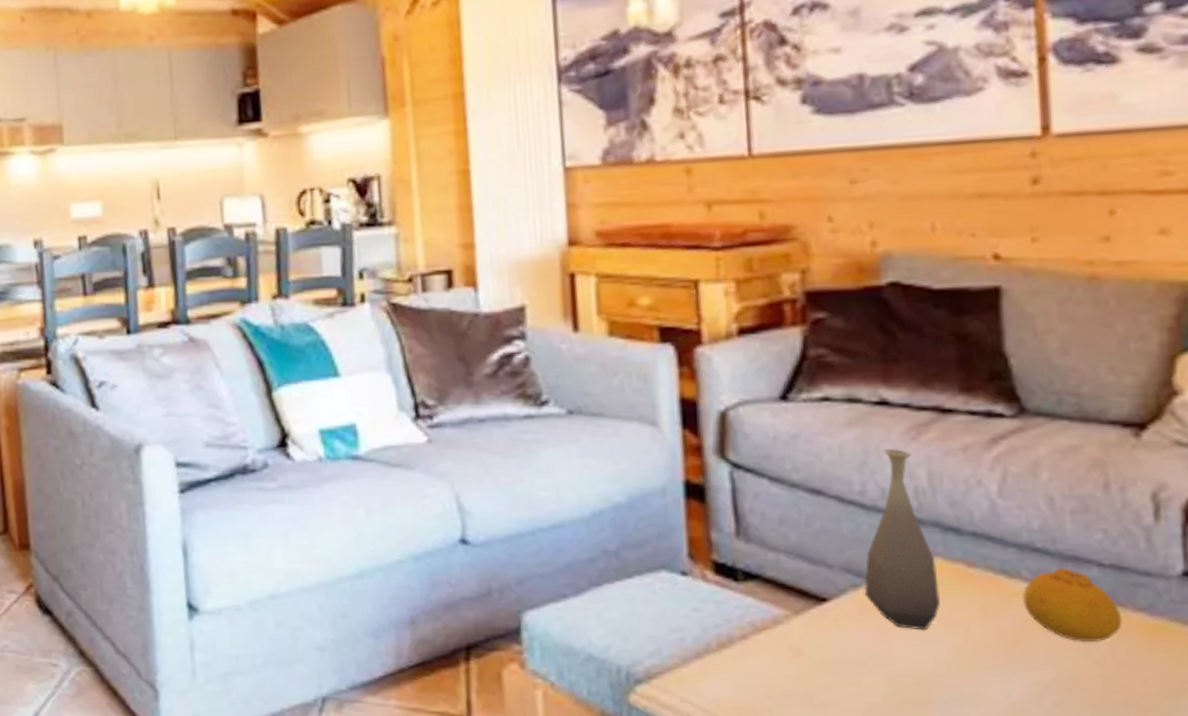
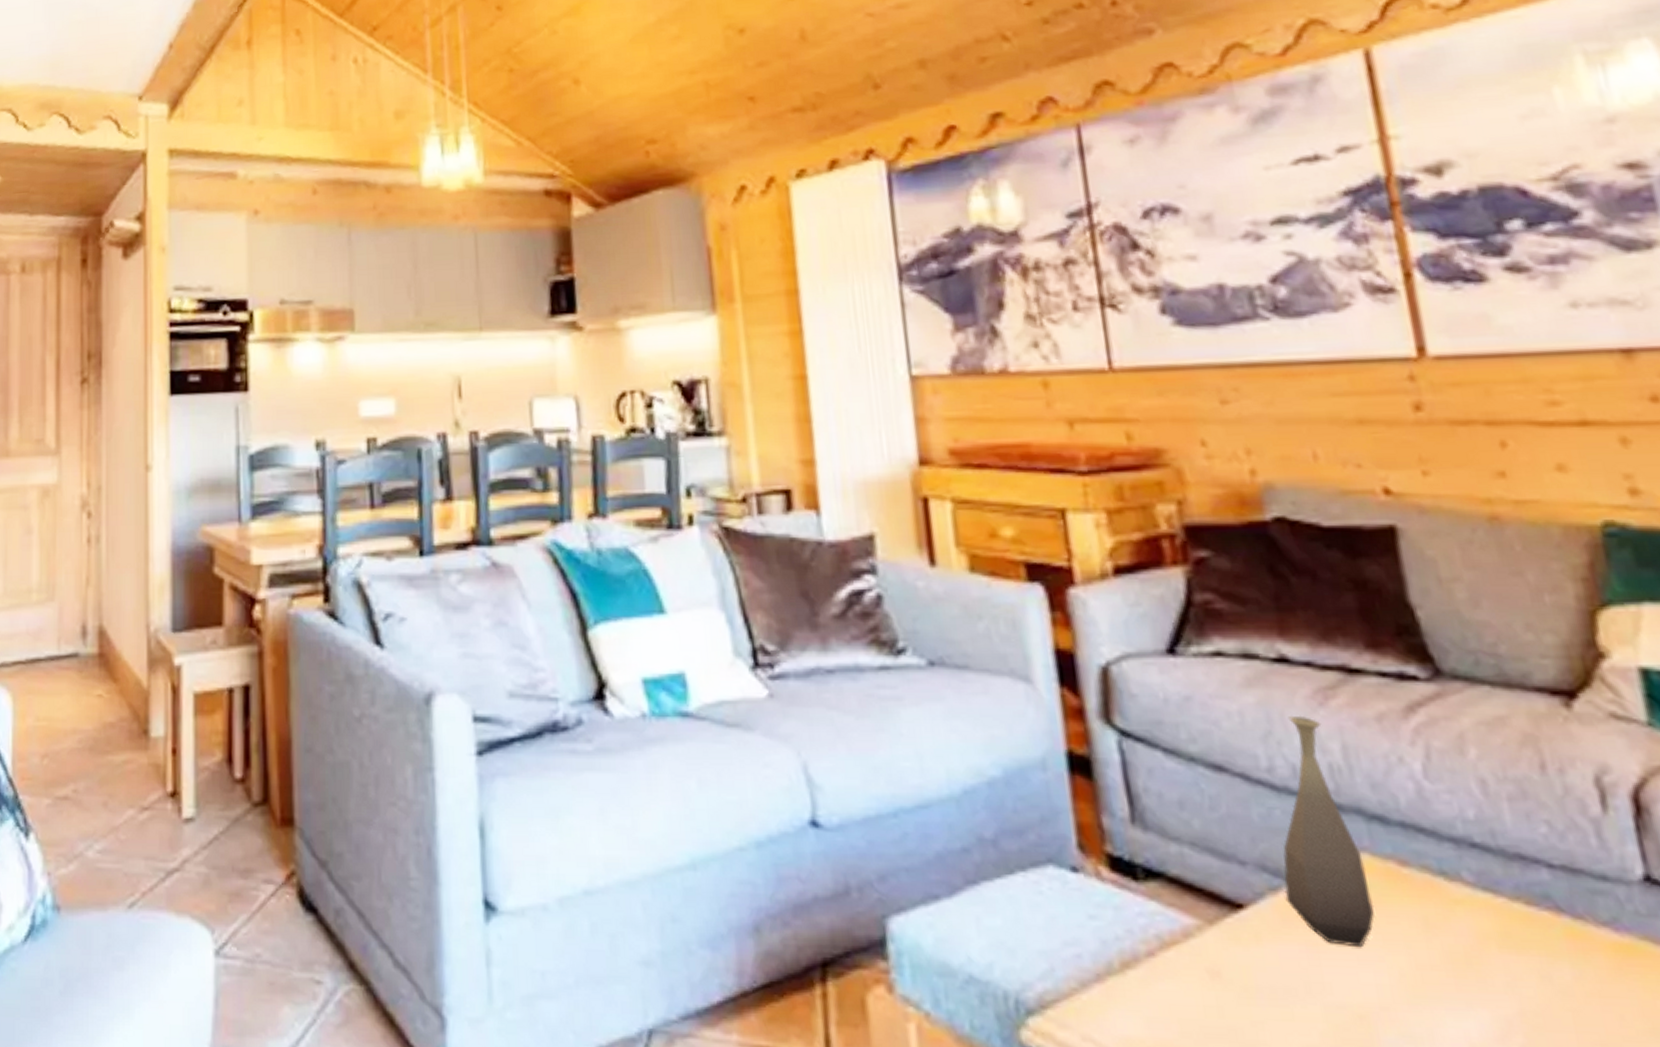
fruit: present [1021,568,1123,643] -> none [1466,869,1586,967]

